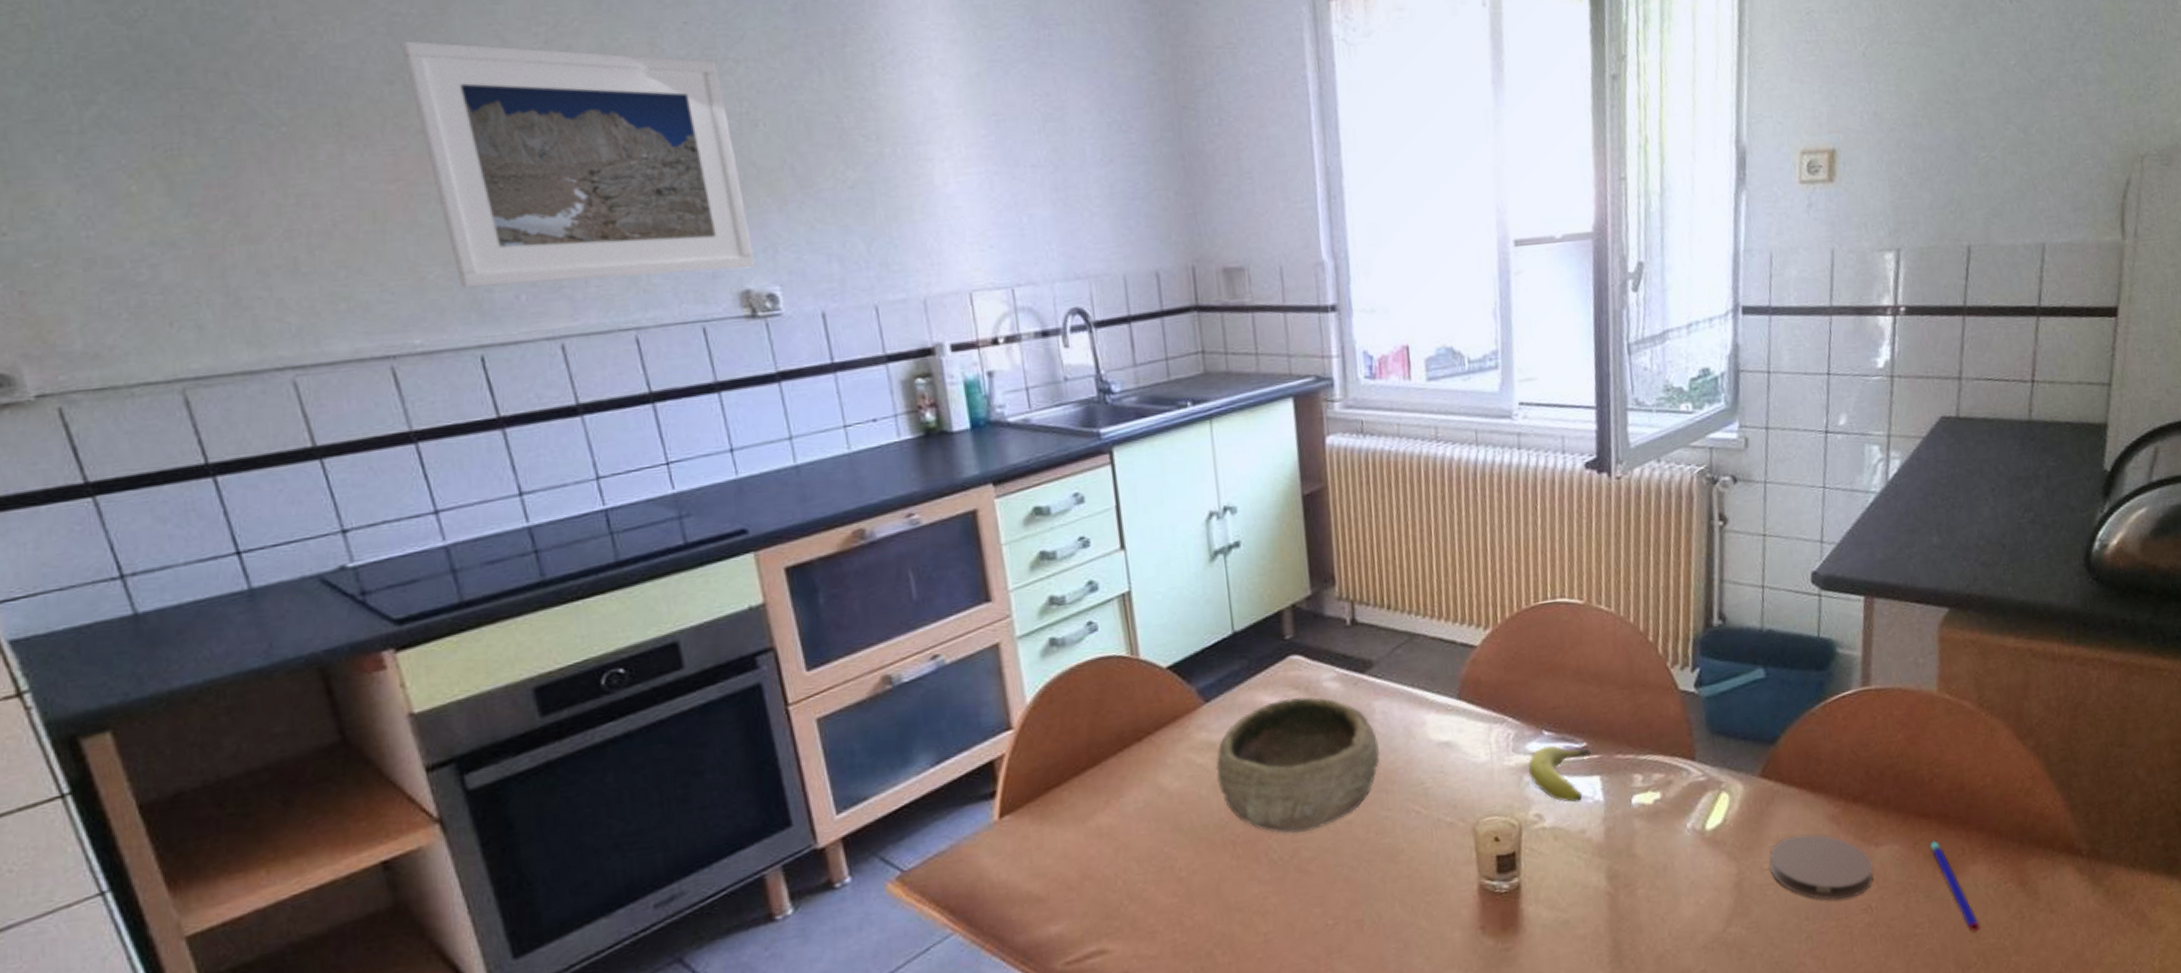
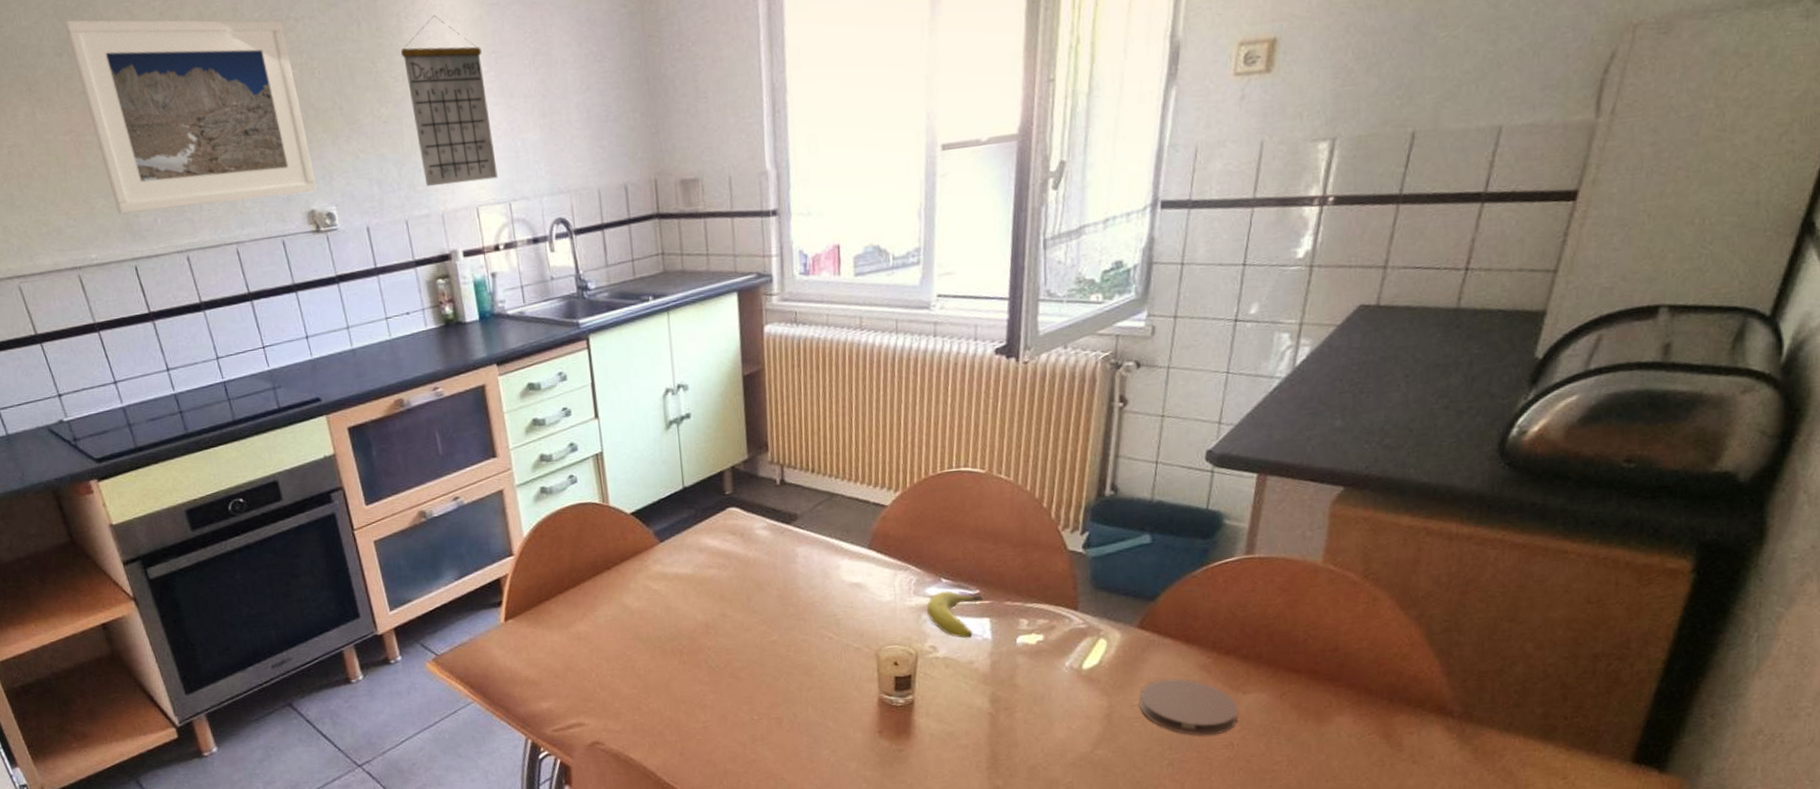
calendar: none [874,68,998,266] -> present [400,15,498,186]
bowl: present [1215,696,1380,835] -> none [667,541,800,649]
pen: present [1930,840,1980,932] -> none [1298,693,1339,773]

